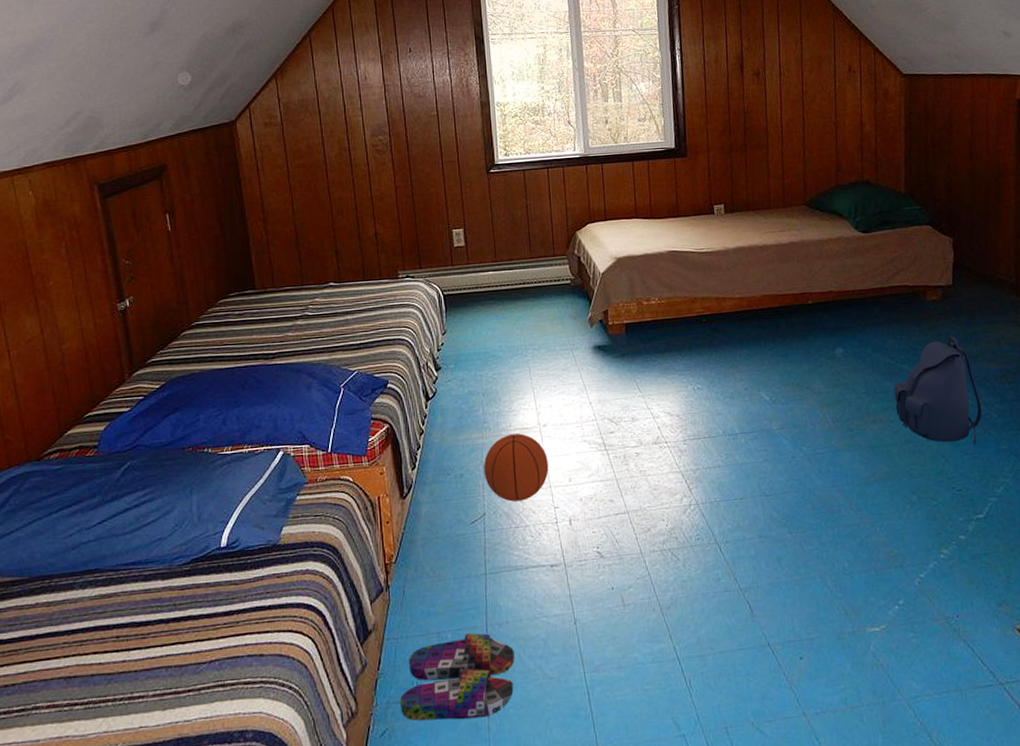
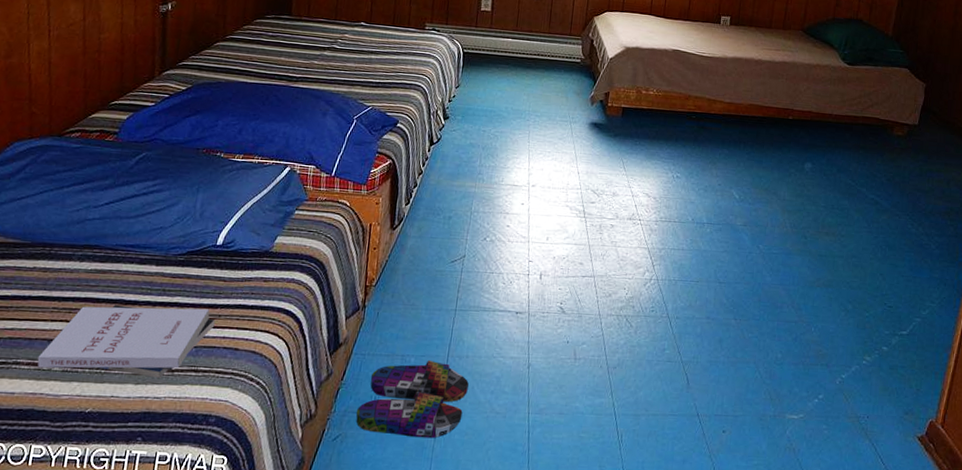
books: none [57,617,234,709] -> present [37,305,216,378]
basketball: present [483,433,549,502] -> none [470,188,531,250]
backpack: present [893,336,982,445] -> none [848,170,923,269]

